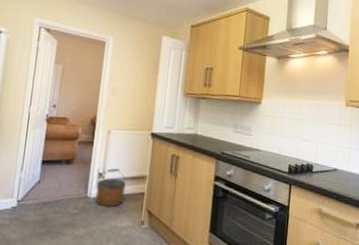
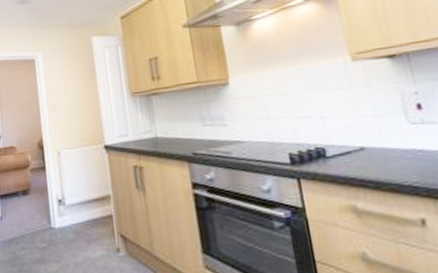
bucket: present [95,168,126,208] -> none [58,192,92,237]

